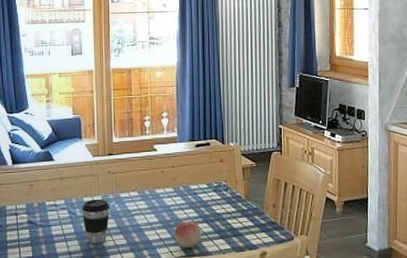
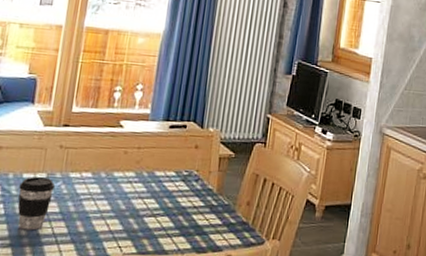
fruit: present [173,221,202,249] -> none [126,212,161,245]

